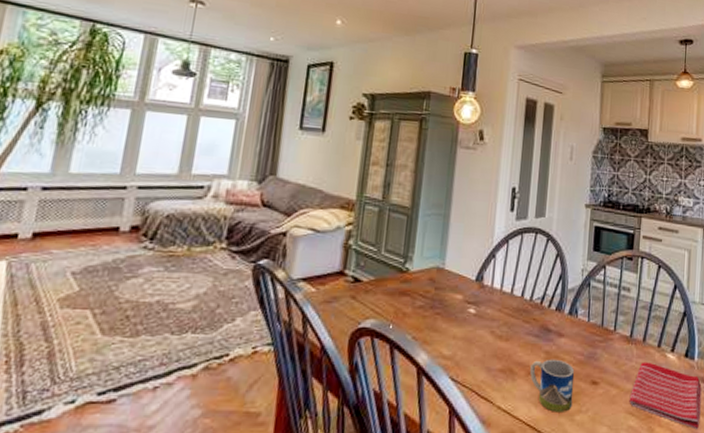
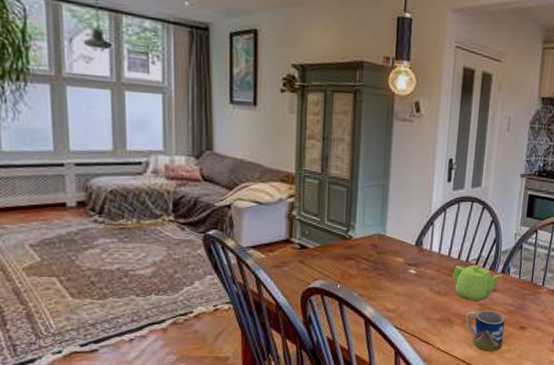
teapot: none [515,304,570,348] -> present [452,265,502,301]

